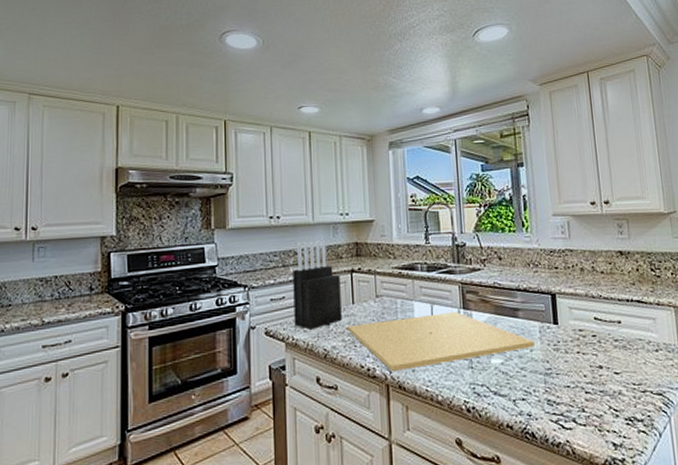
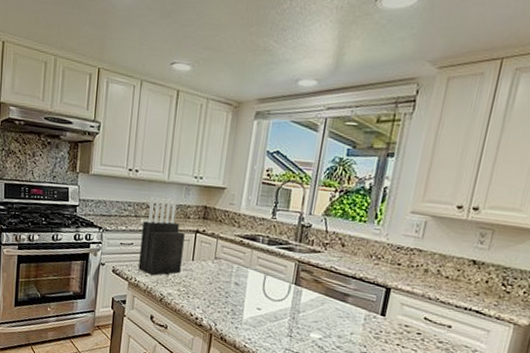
cutting board: present [348,311,536,372] -> none [184,279,358,332]

